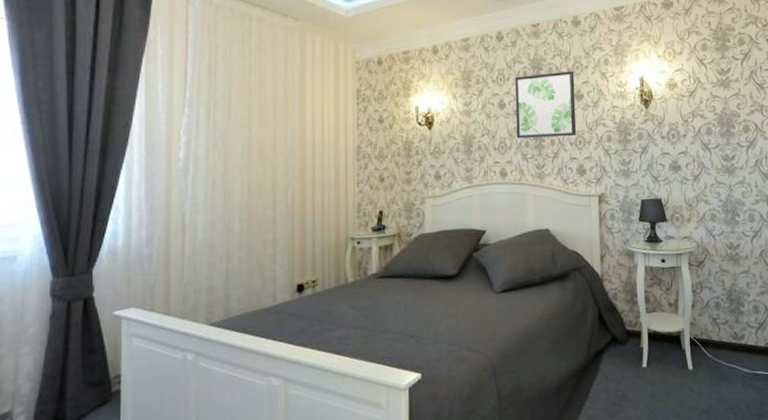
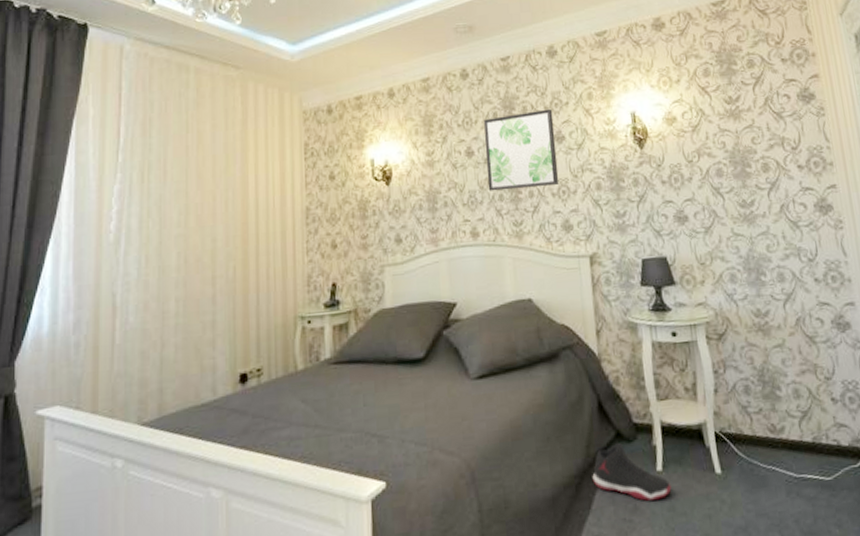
shoe: none [591,345,653,390] -> present [592,443,672,501]

